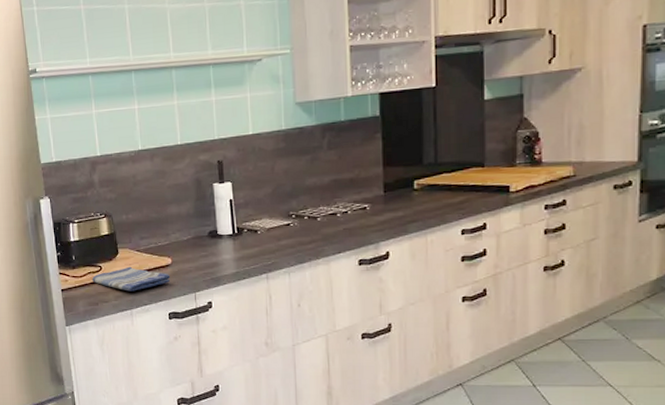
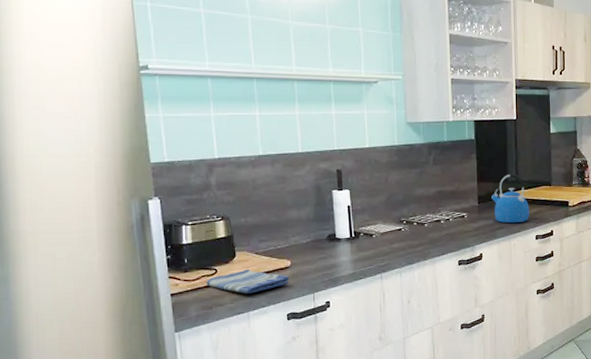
kettle: none [401,154,453,216] -> present [491,174,530,224]

